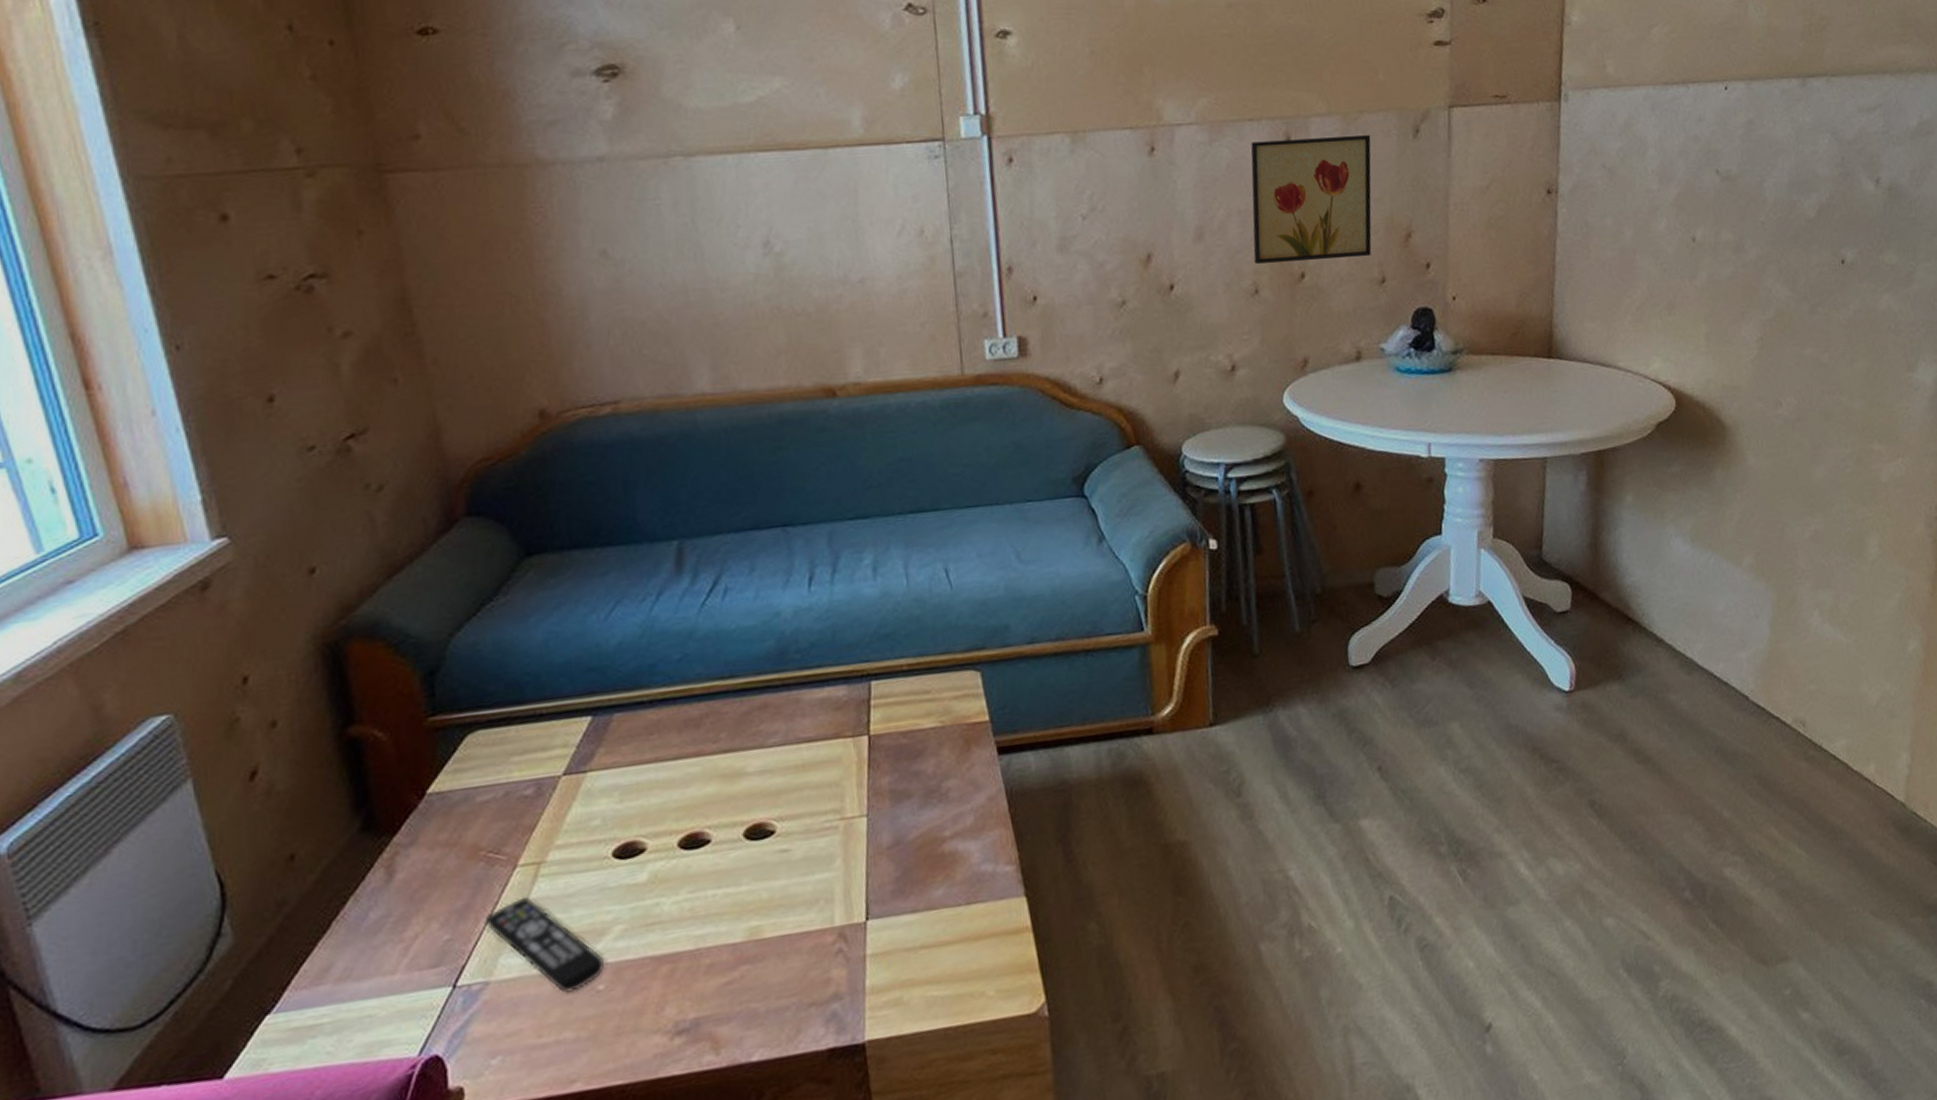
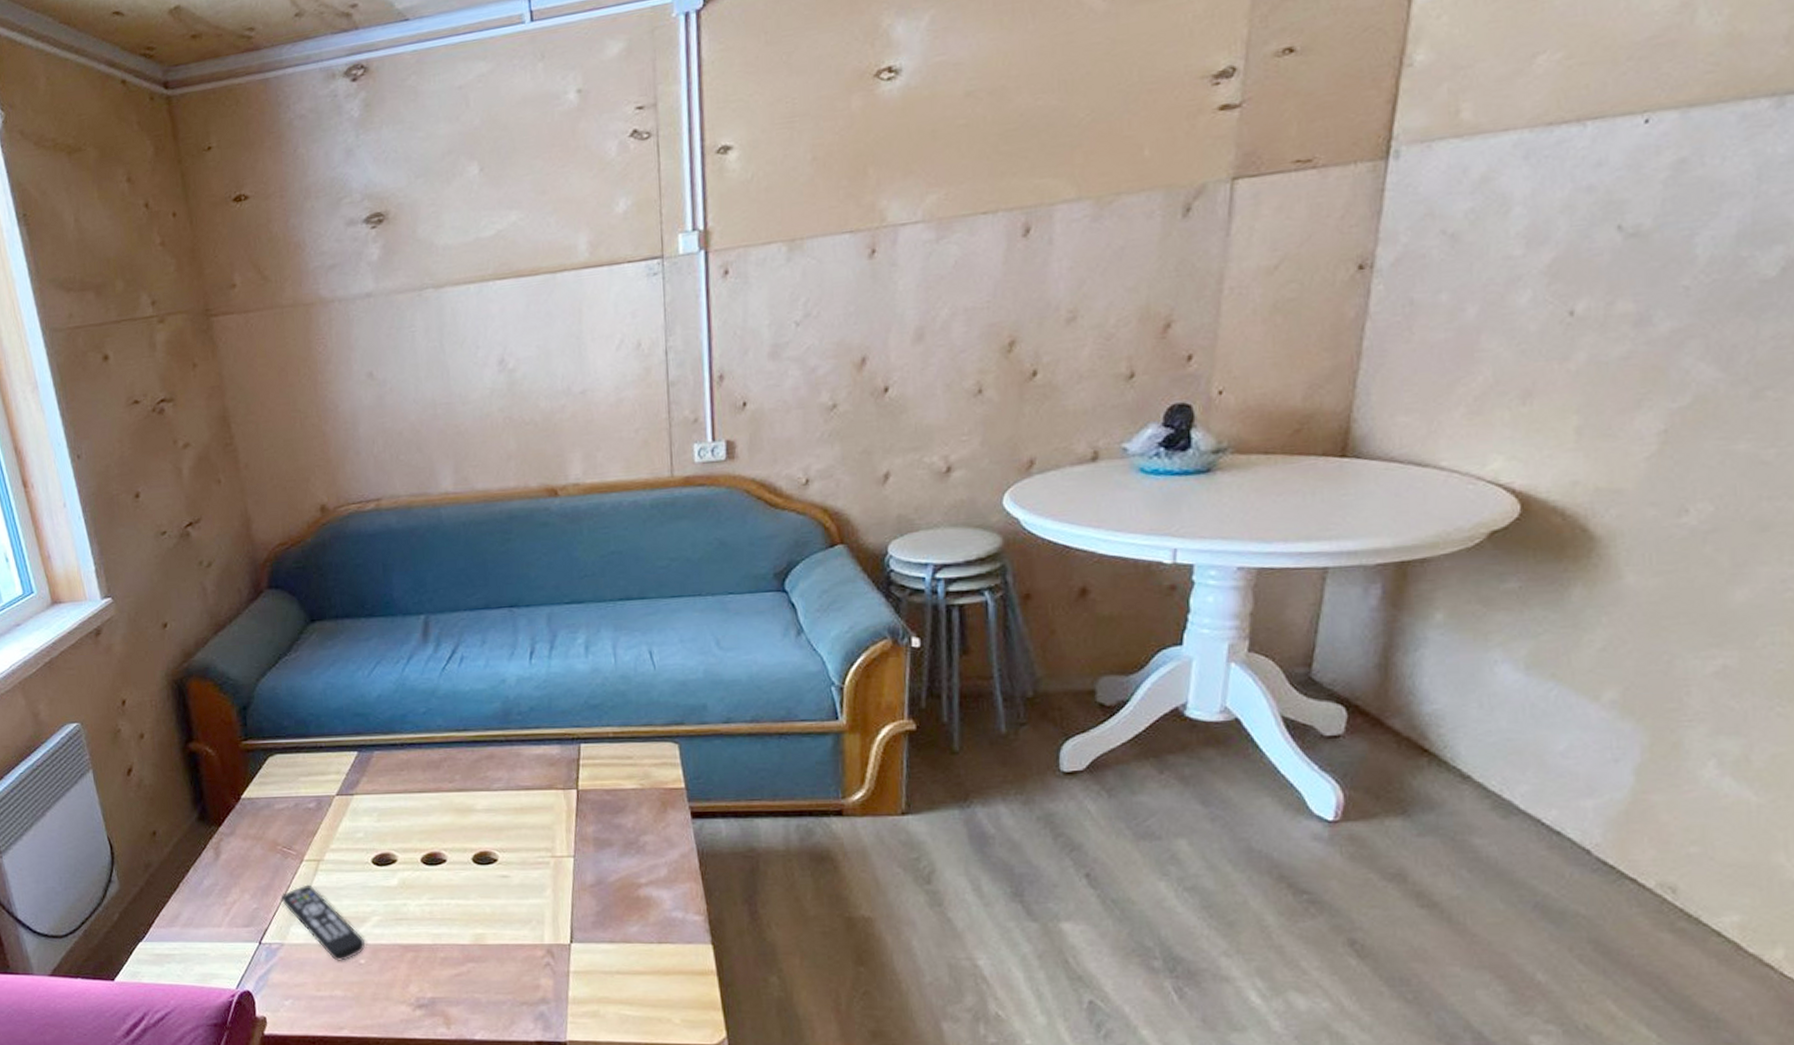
wall art: present [1251,134,1372,264] -> none [979,217,1129,363]

